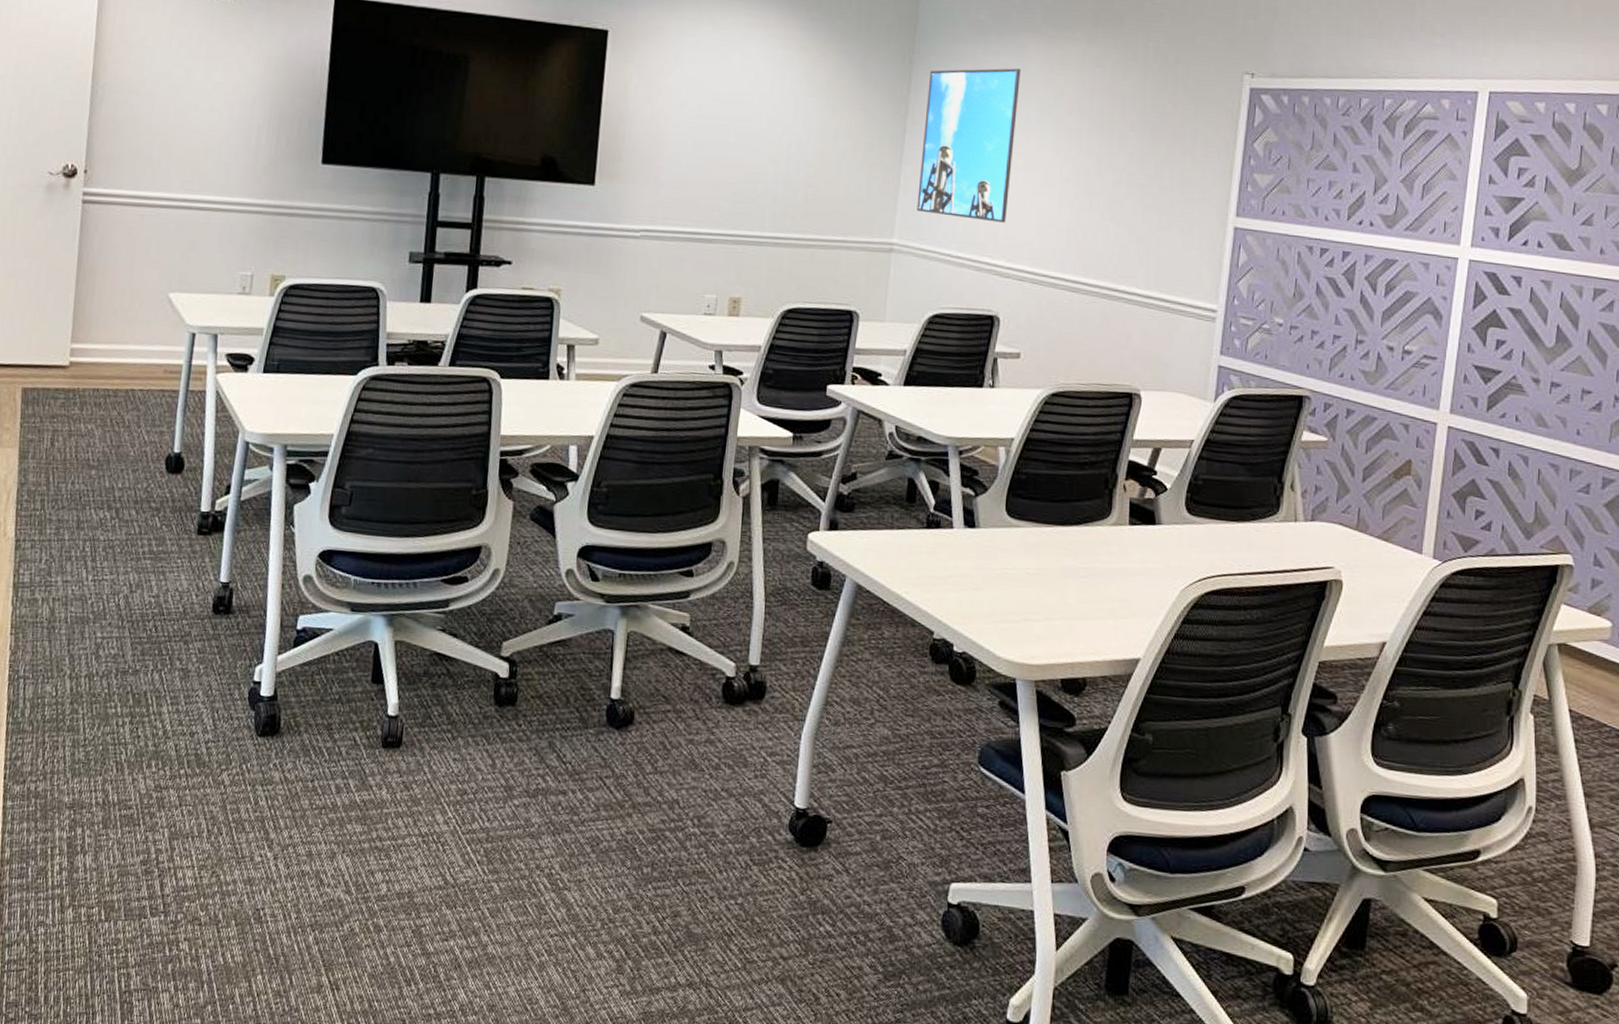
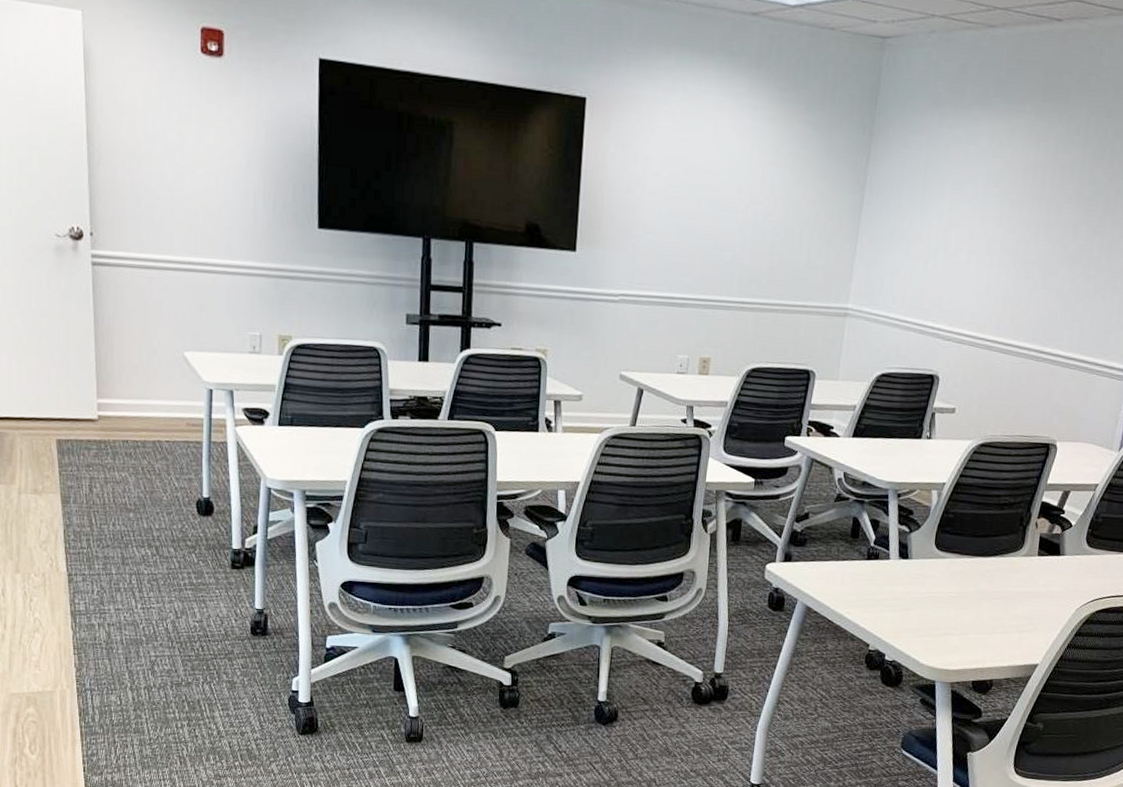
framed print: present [917,68,1021,223] -> none [870,141,972,290]

